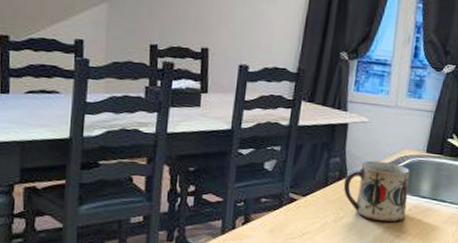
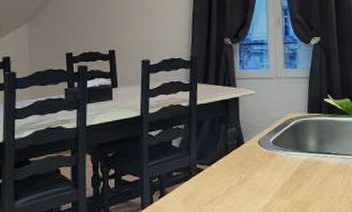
mug: present [343,160,411,223] -> none [241,125,299,179]

